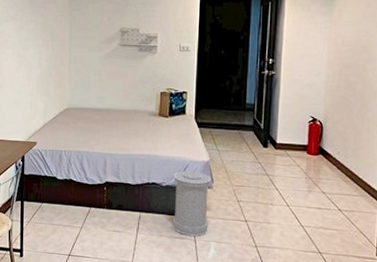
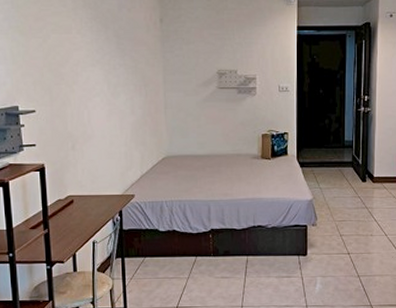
trash can: present [172,170,211,236] -> none [279,210,315,273]

